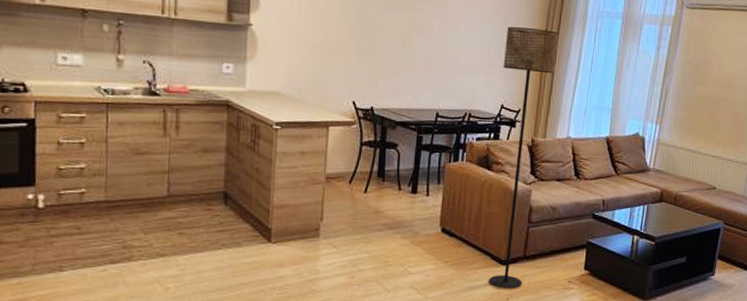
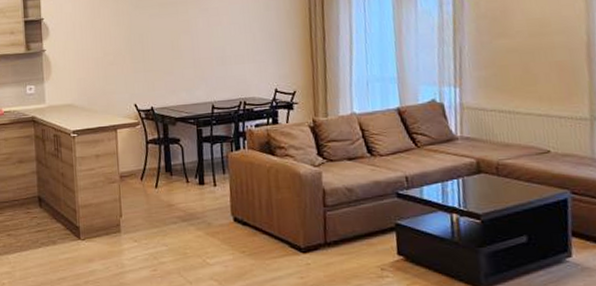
floor lamp: present [490,27,559,289] -> none [269,8,329,279]

